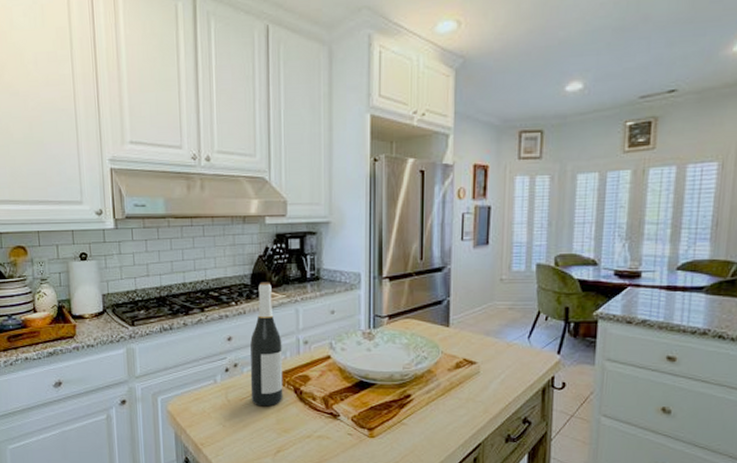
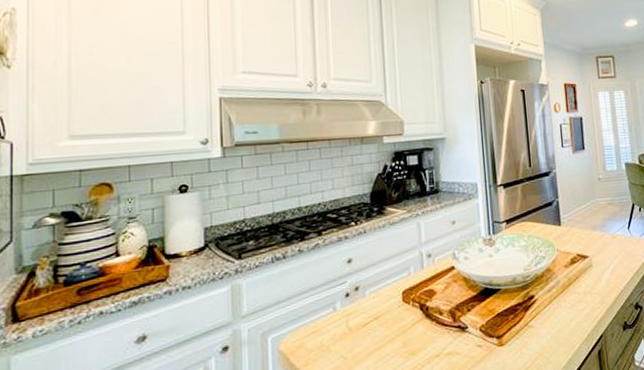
wine bottle: present [249,282,283,407] -> none [371,199,409,330]

